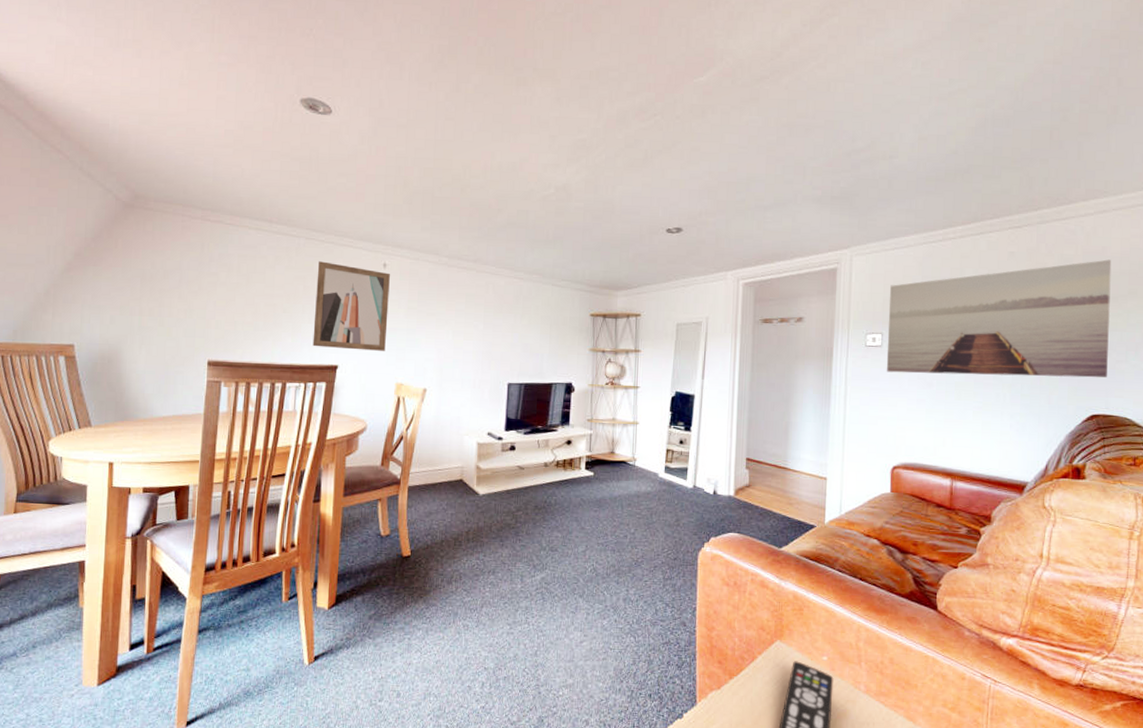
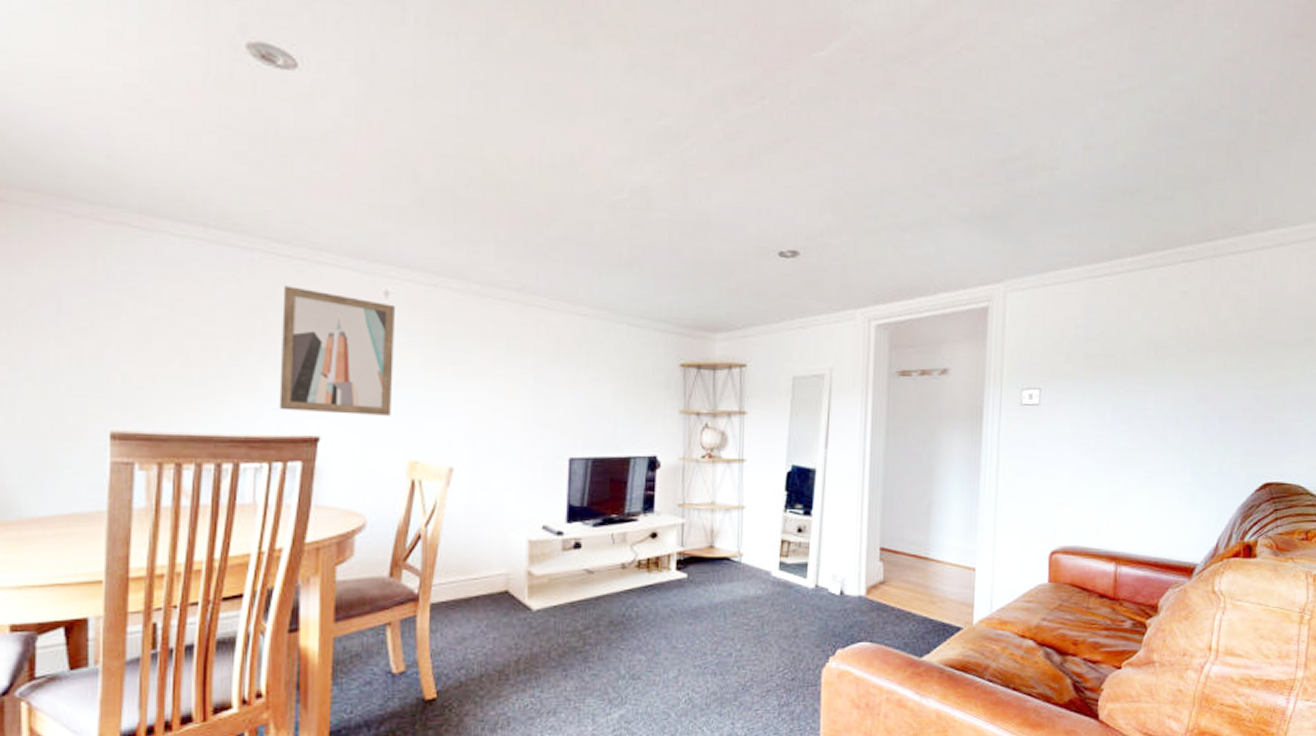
wall art: present [886,259,1112,378] -> none [1044,301,1288,440]

